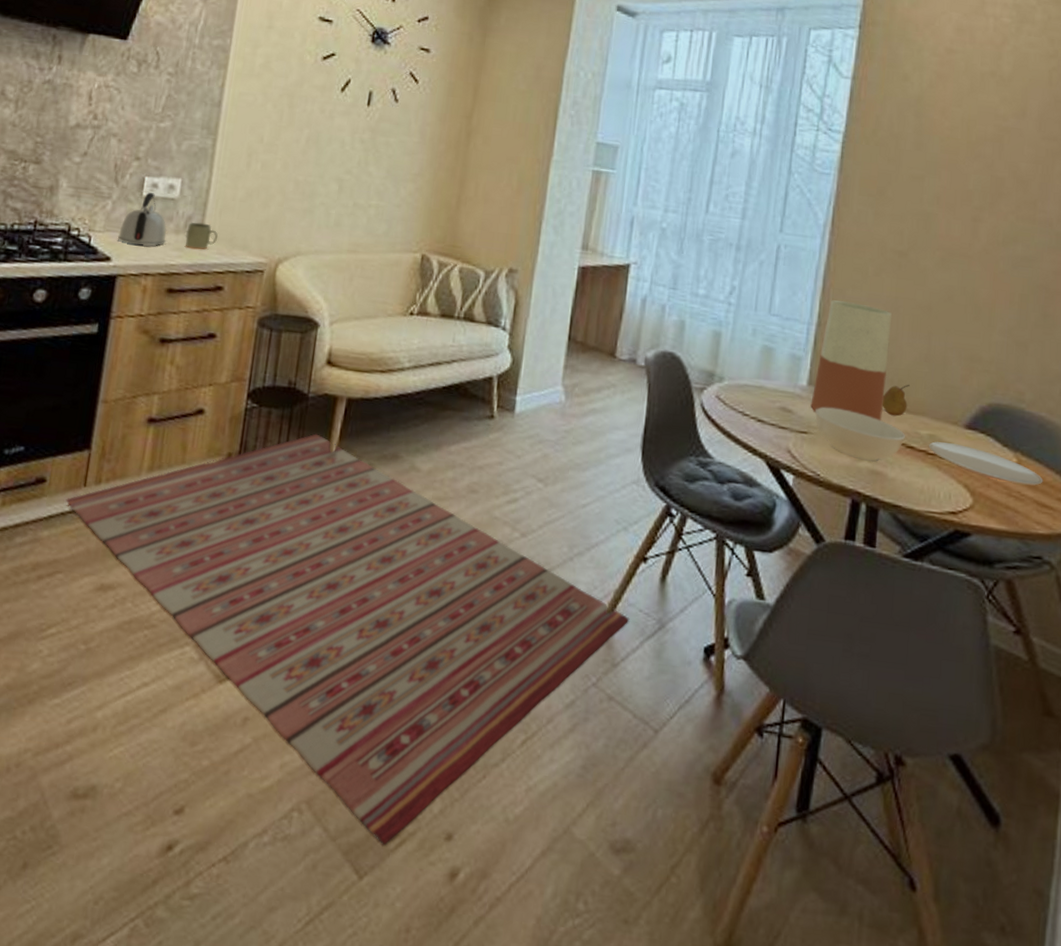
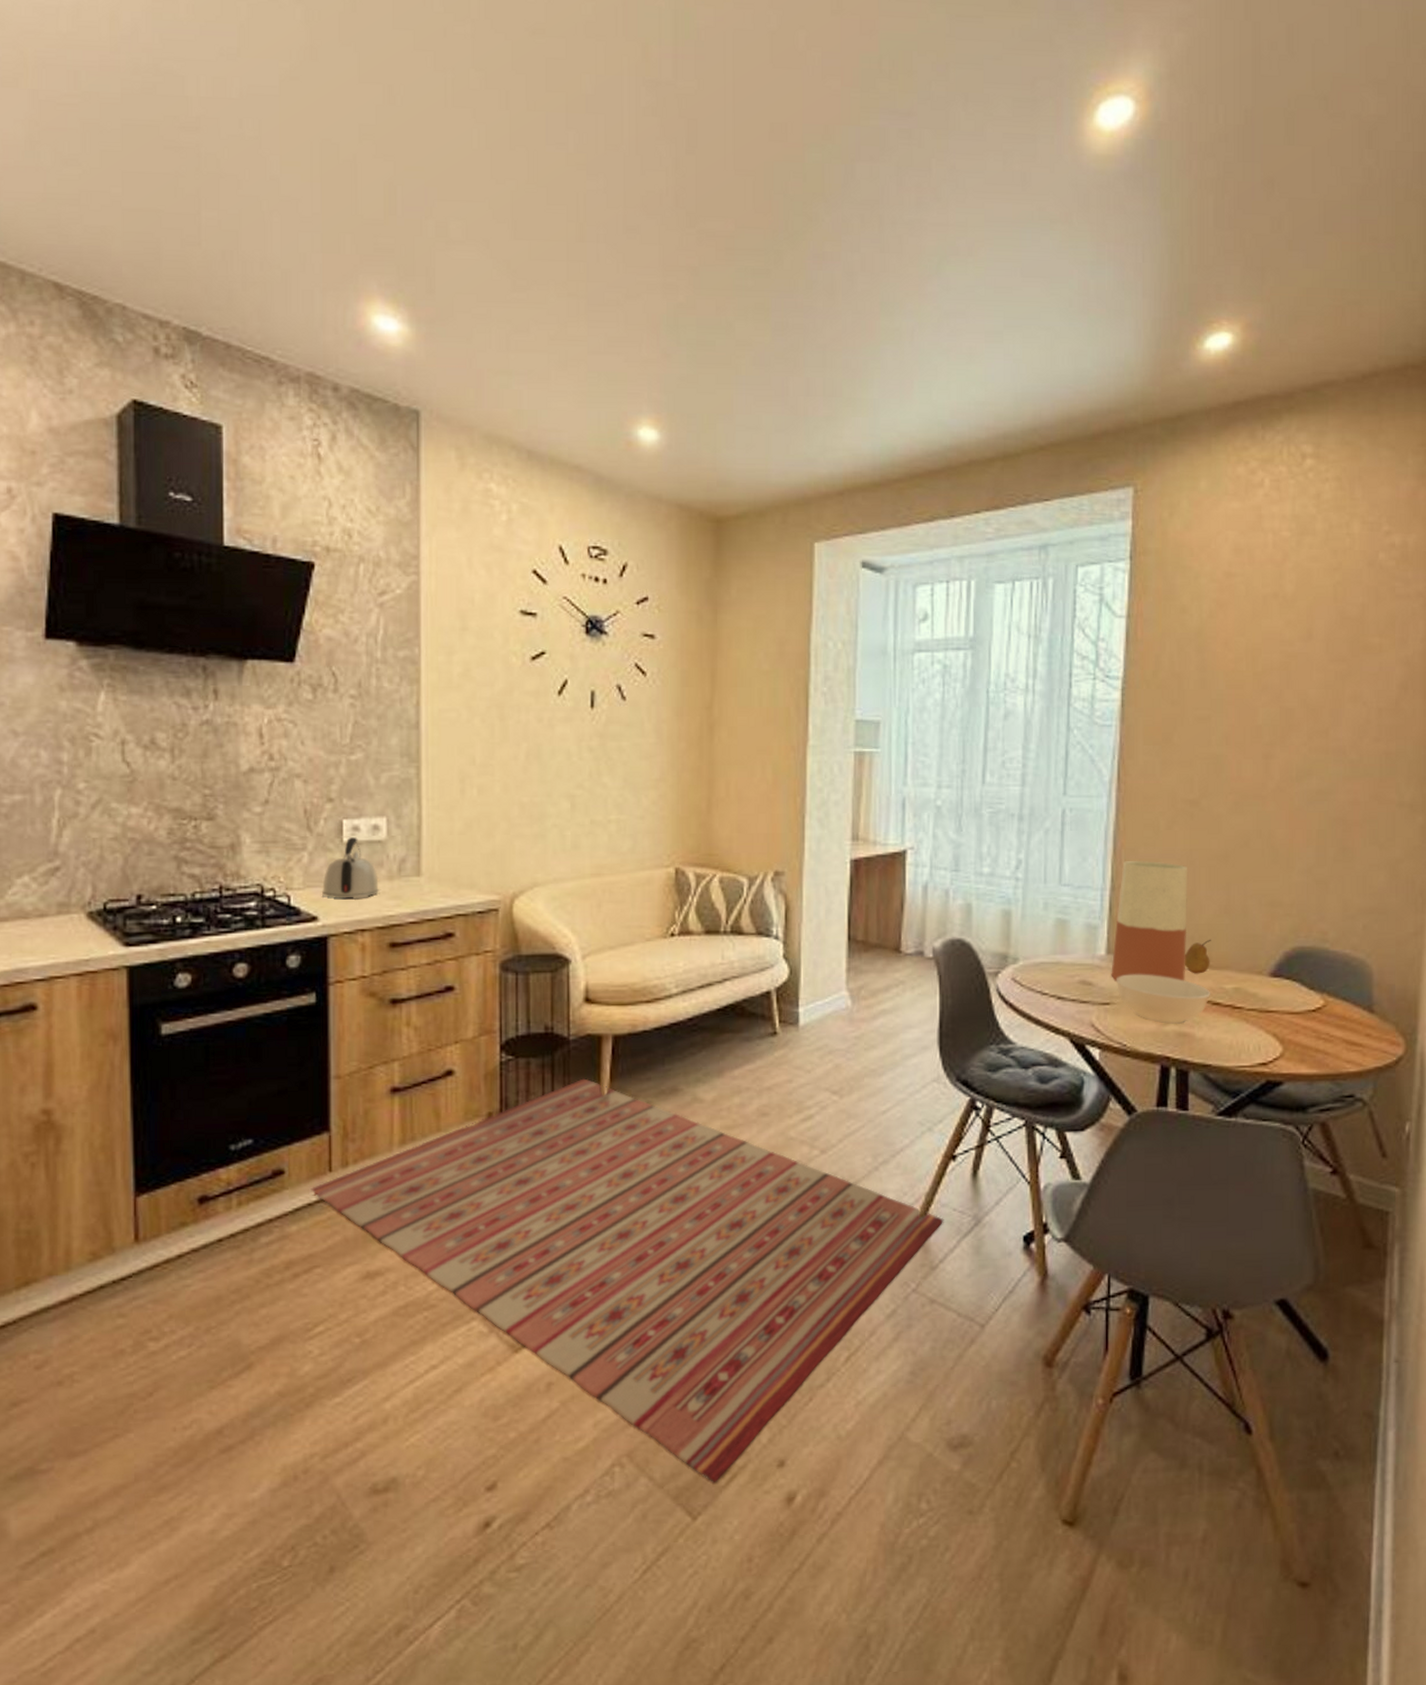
mug: present [185,221,218,250] -> none [400,864,439,895]
plate: present [929,441,1043,486] -> none [1235,994,1351,1026]

